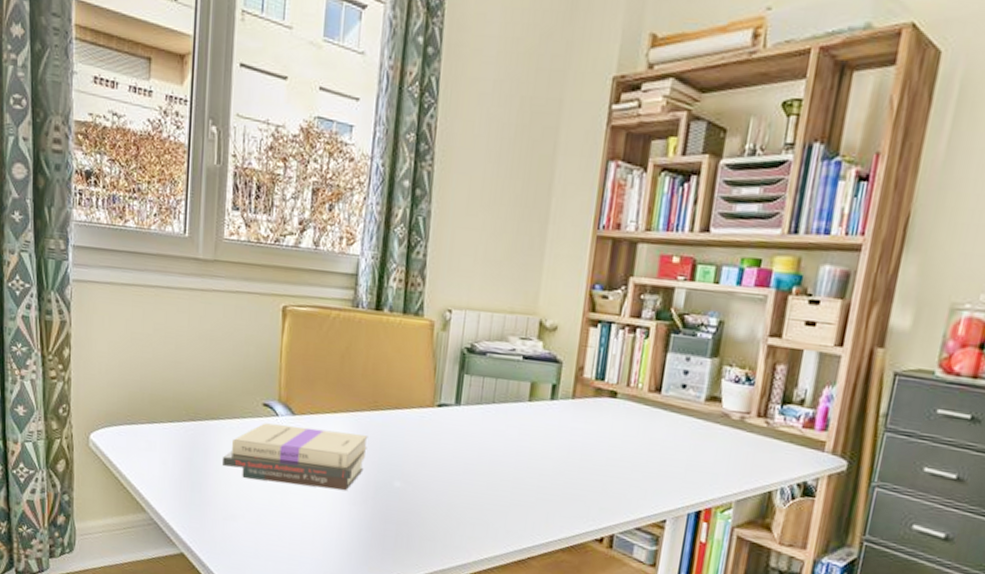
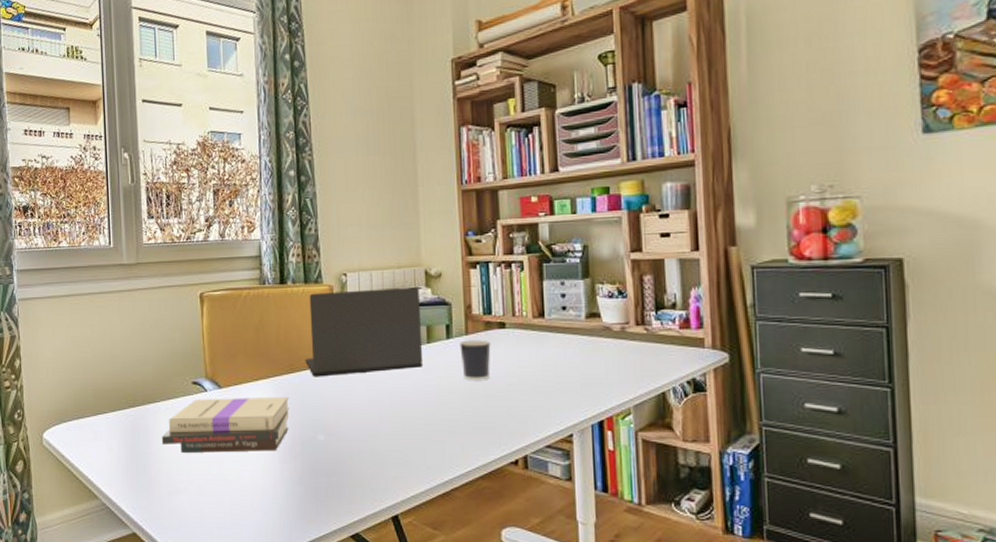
laptop: none [391,326,530,426] -> present [305,286,423,377]
mug: none [561,404,598,451] -> present [459,340,491,381]

